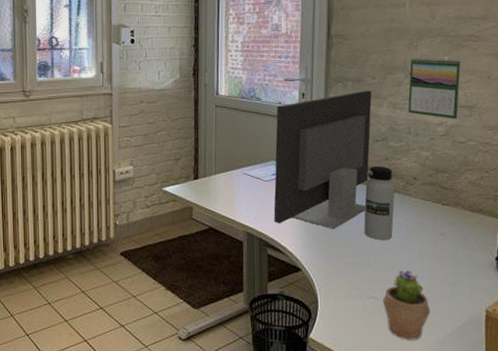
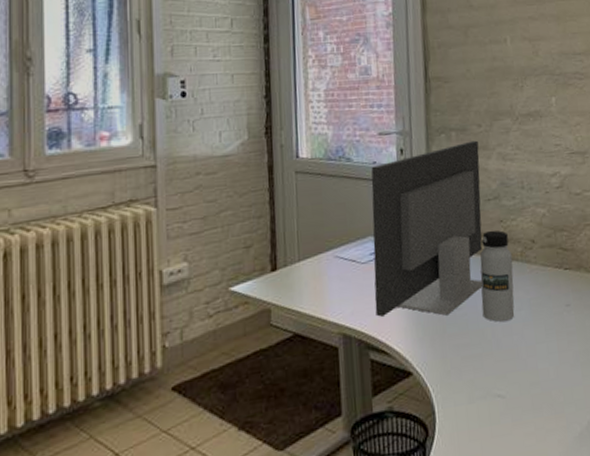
potted cactus: present [382,270,430,340] -> none [509,355,563,444]
calendar: present [408,57,461,119] -> none [517,99,571,168]

